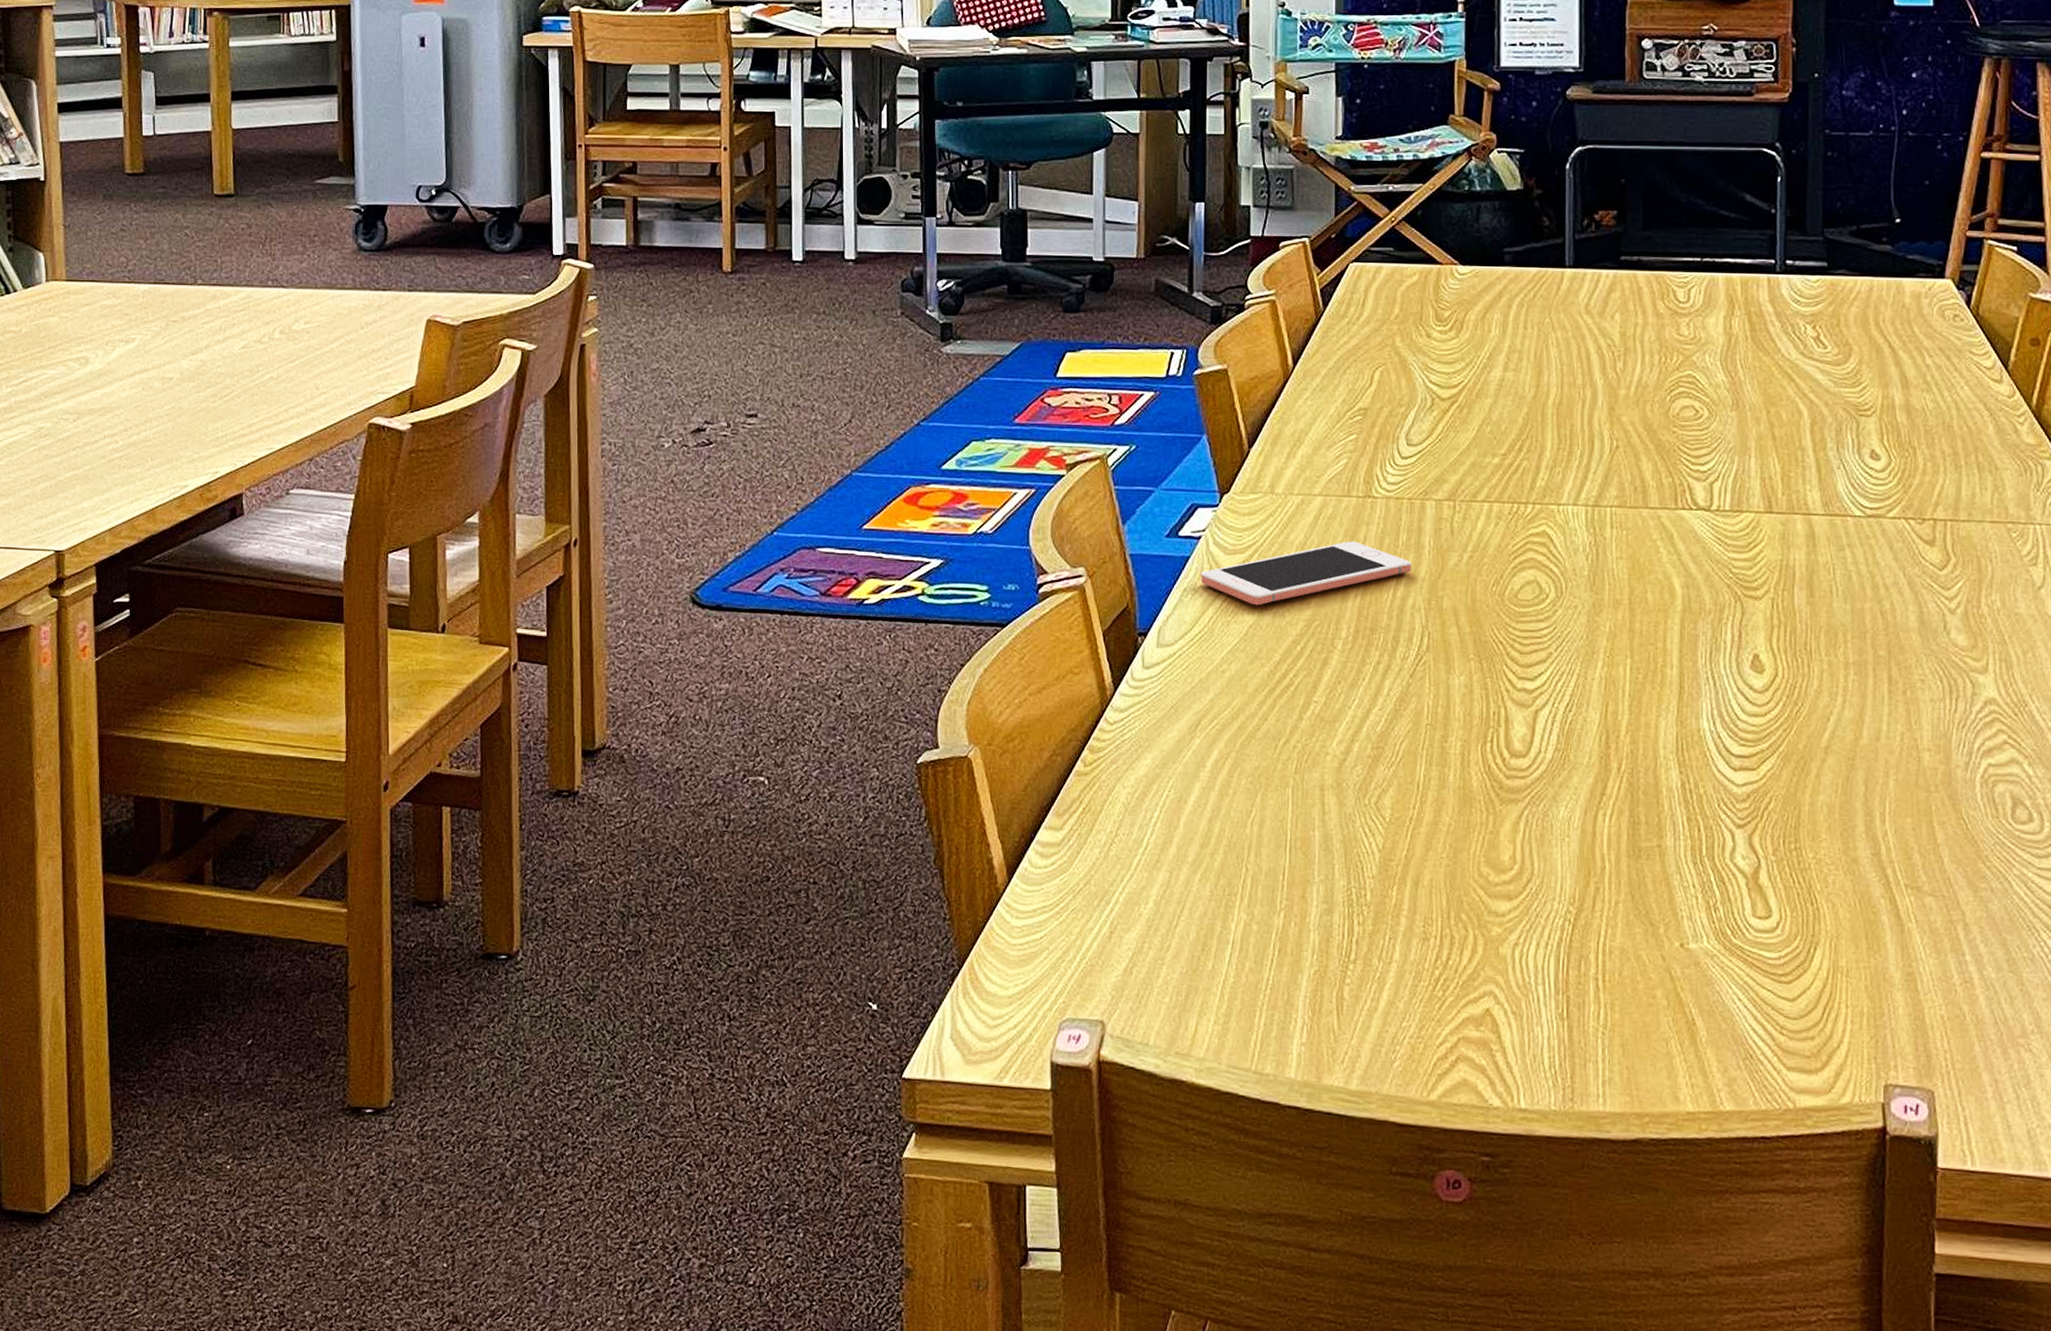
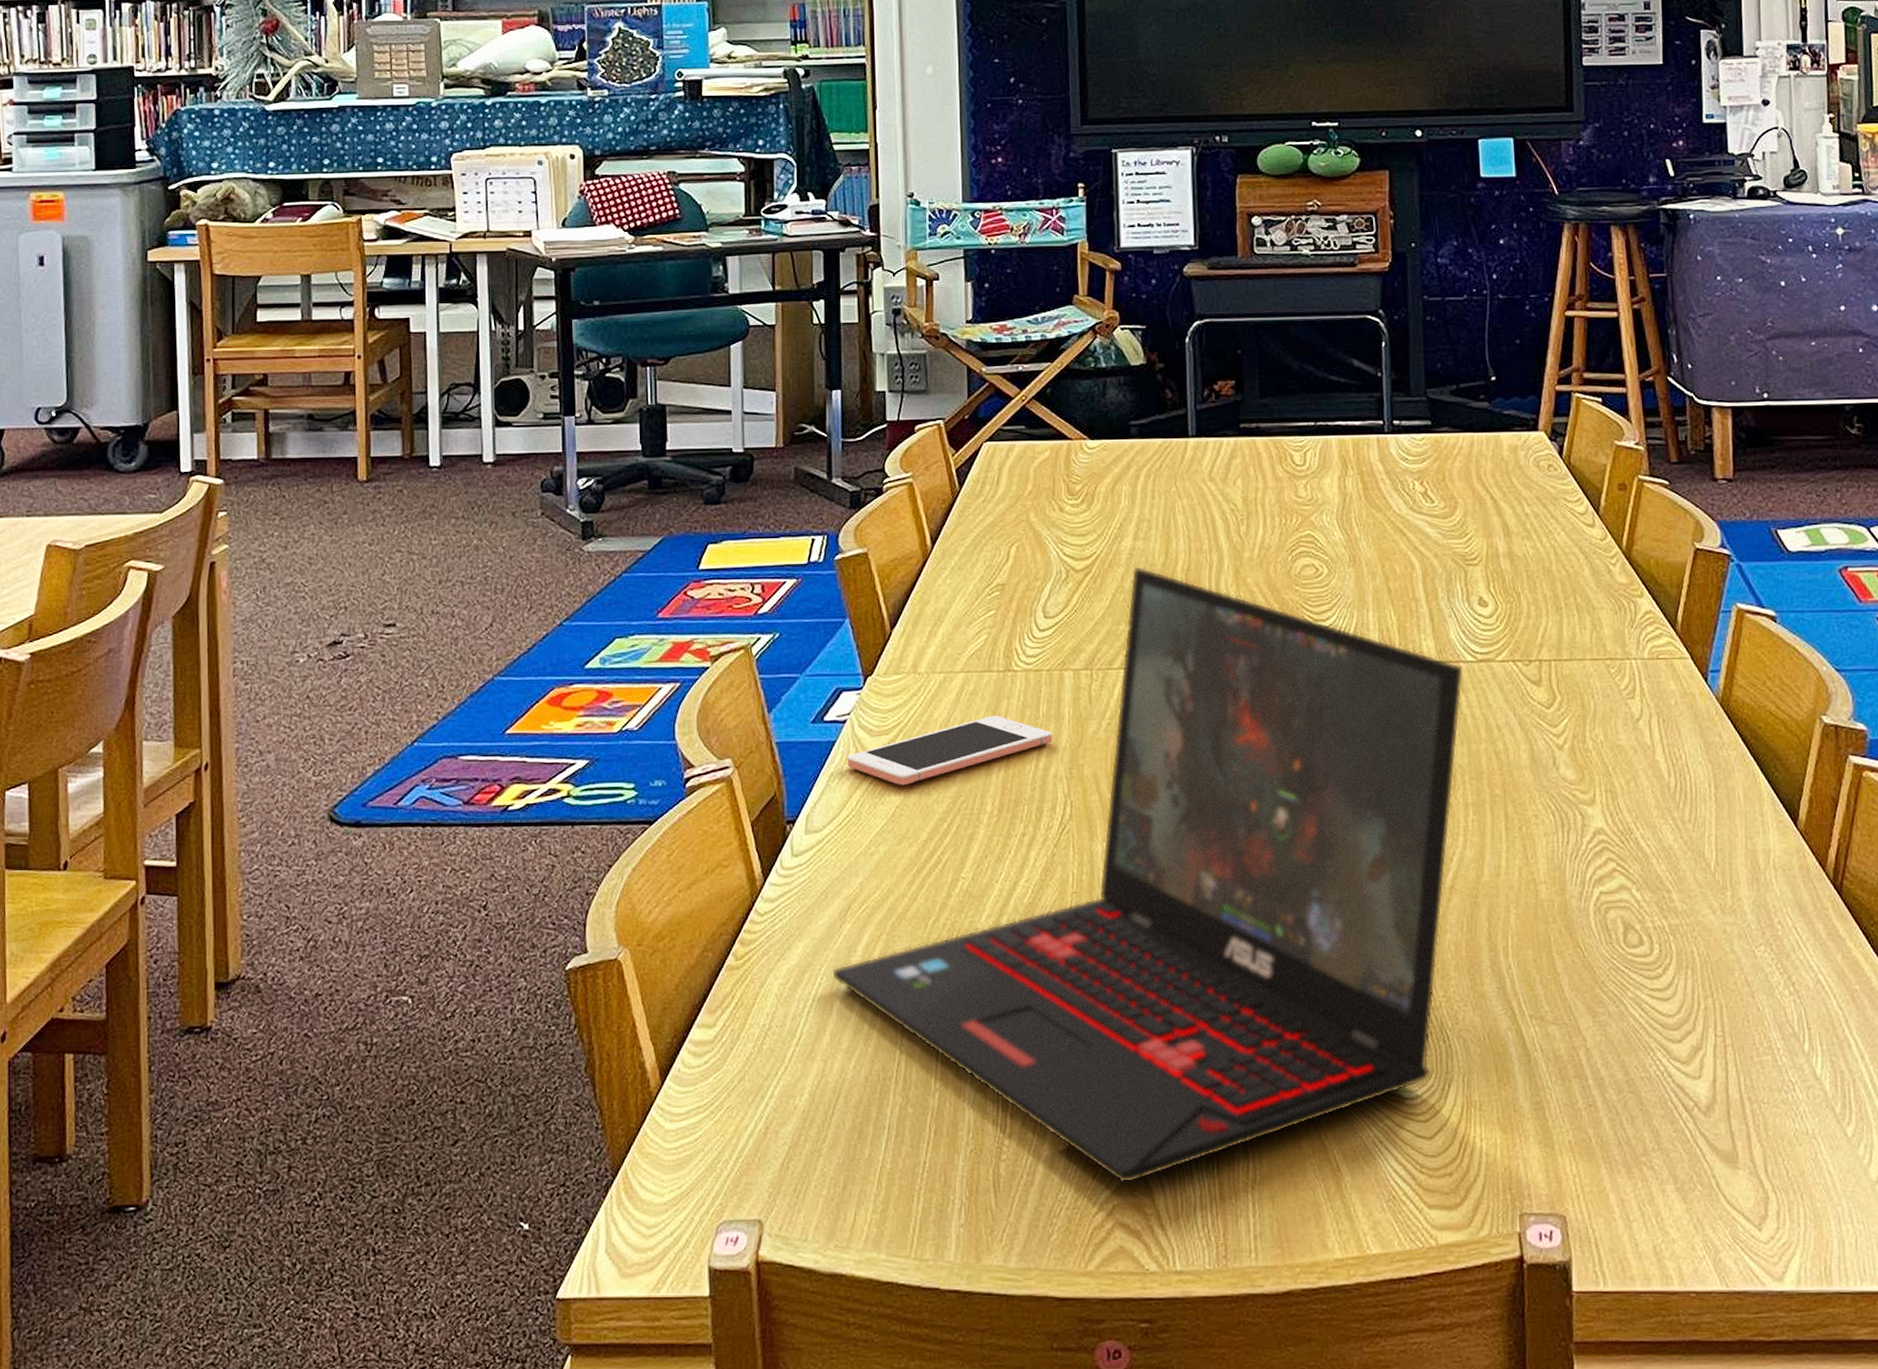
laptop: none [1179,398,1851,1018] -> present [831,566,1464,1184]

